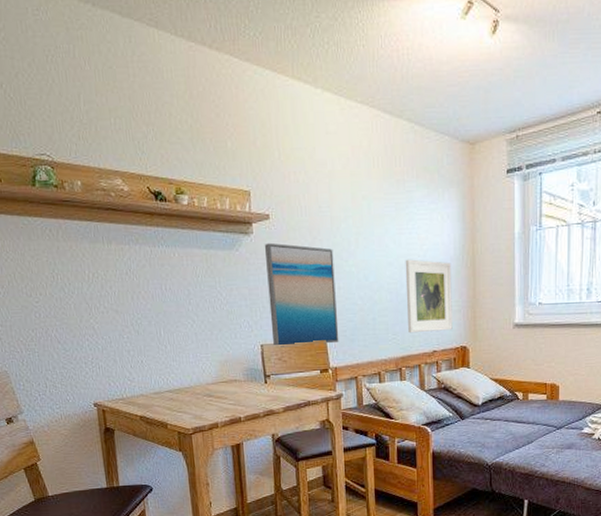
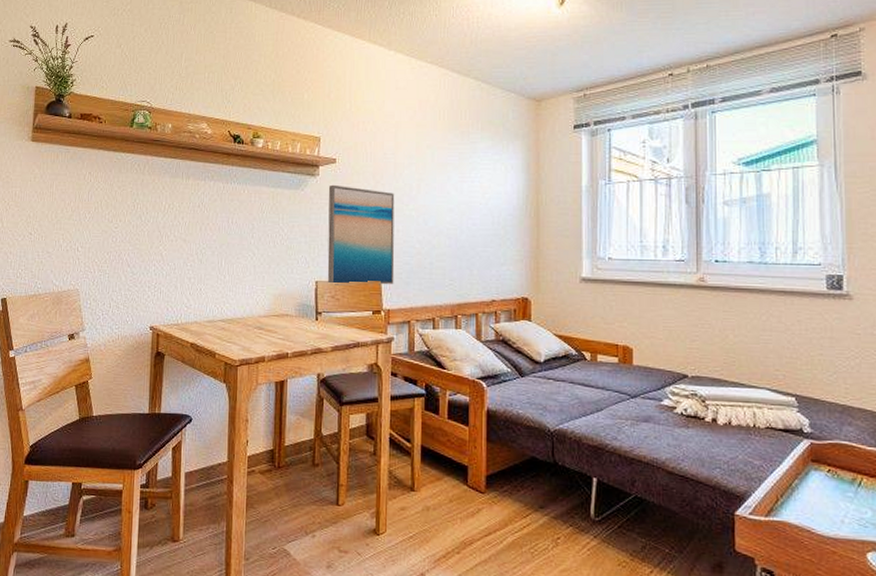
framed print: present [405,259,453,334] -> none [465,206,514,281]

